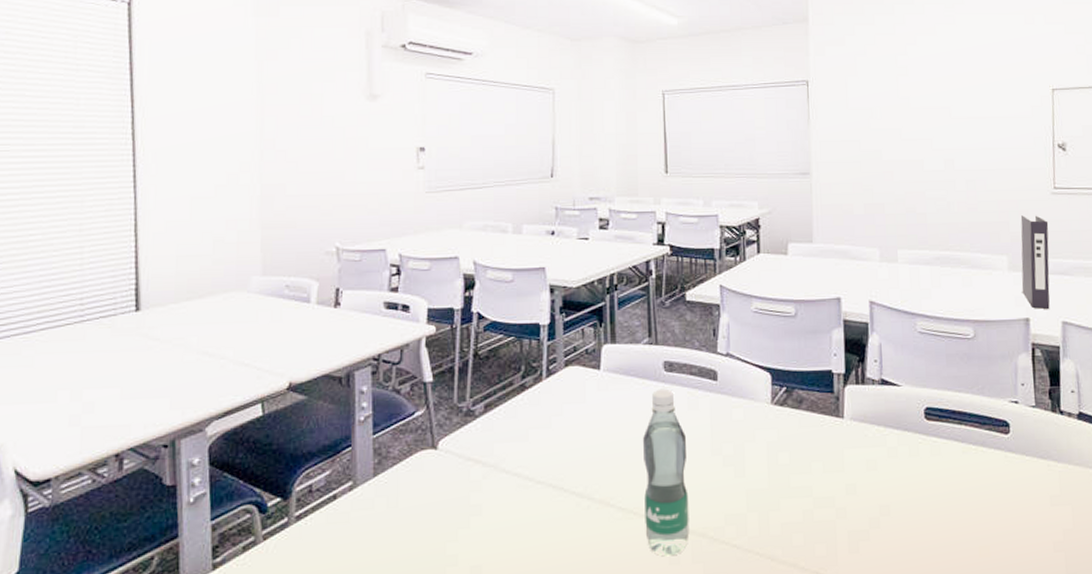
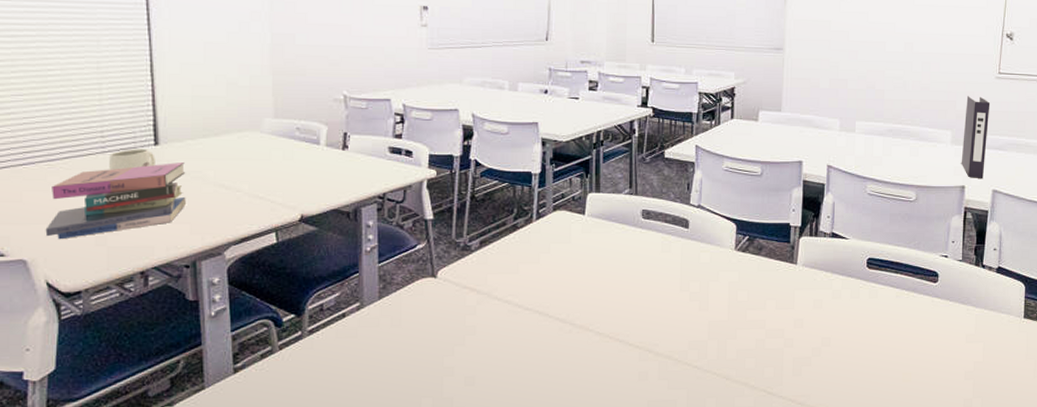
books: none [16,329,168,421] -> present [45,163,186,240]
mug: none [87,316,136,341] -> present [109,149,155,170]
bottle: present [643,388,690,557] -> none [619,233,658,374]

